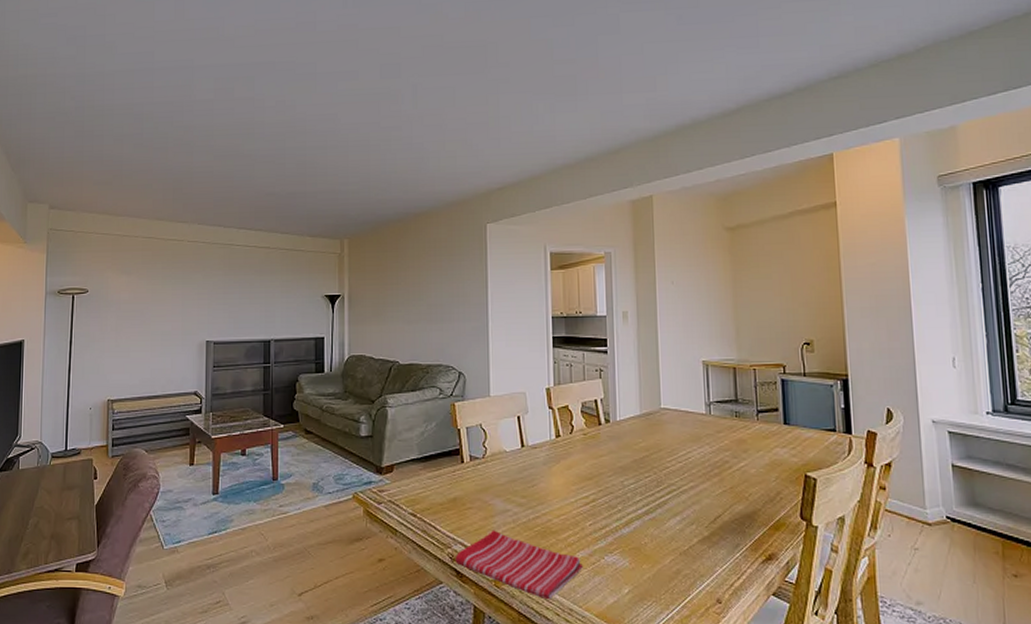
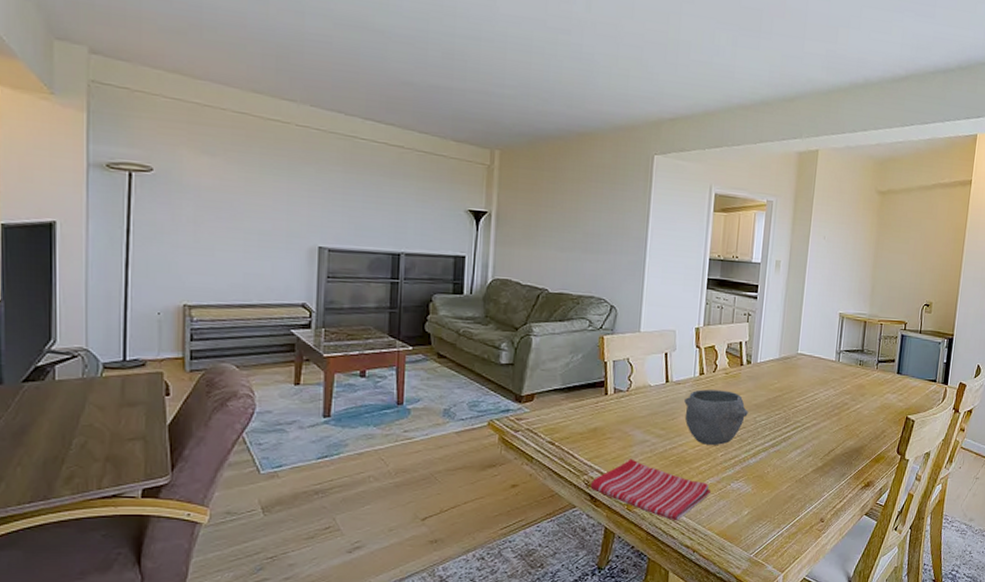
bowl: none [543,453,614,513] -> present [684,389,748,445]

